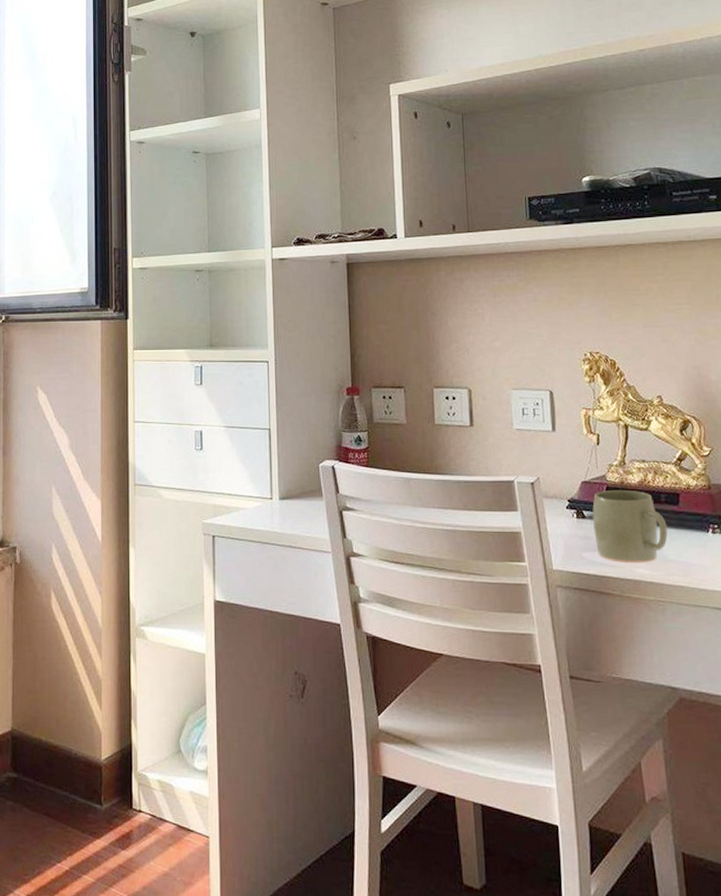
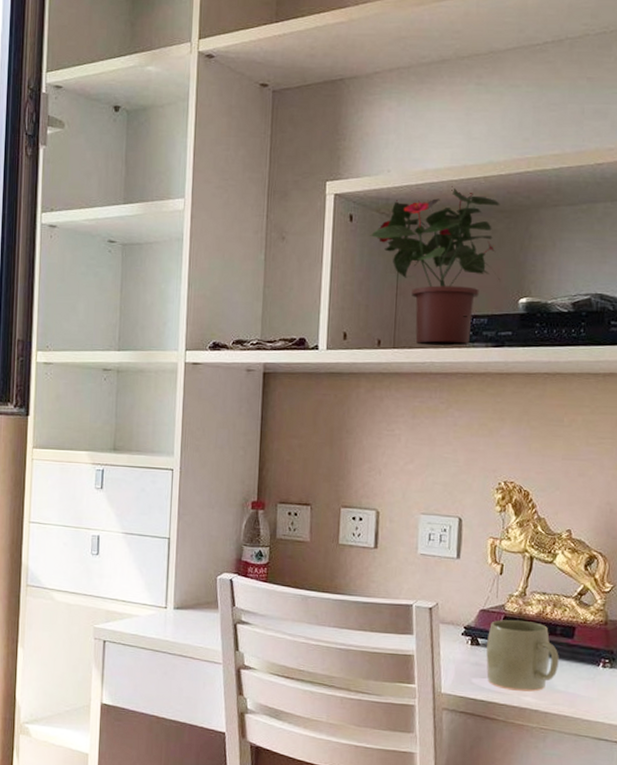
potted flower: none [435,80,563,227] -> present [370,186,501,346]

